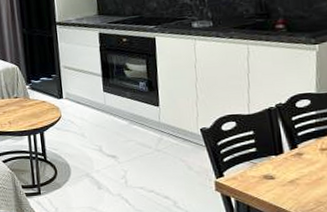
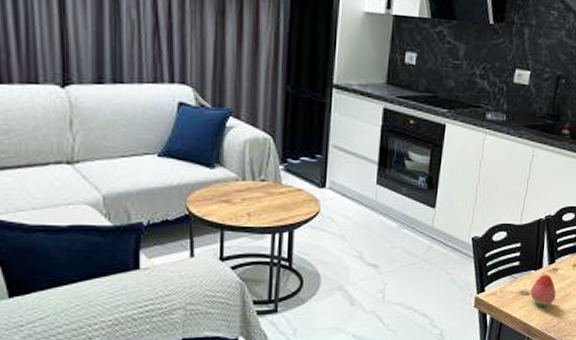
fruit: none [275,159,307,191] -> present [530,274,556,307]

